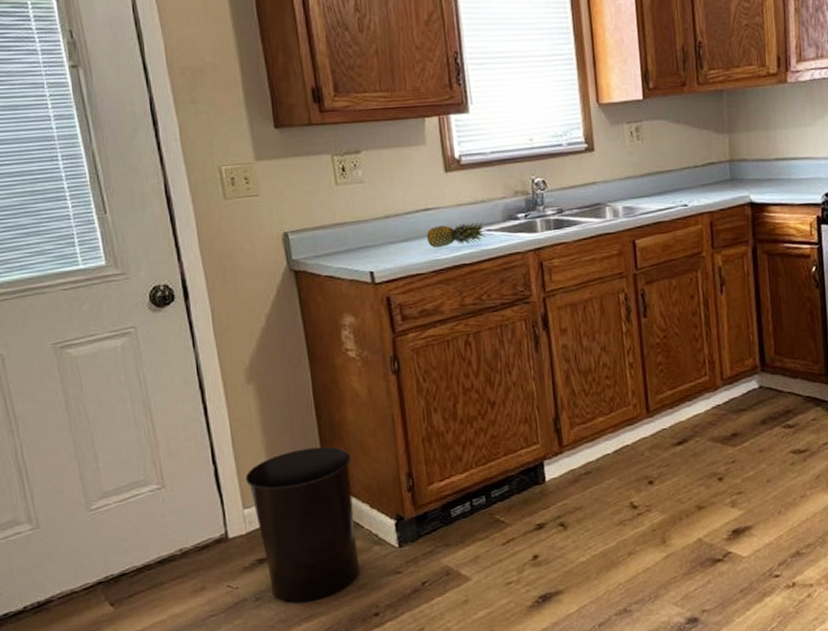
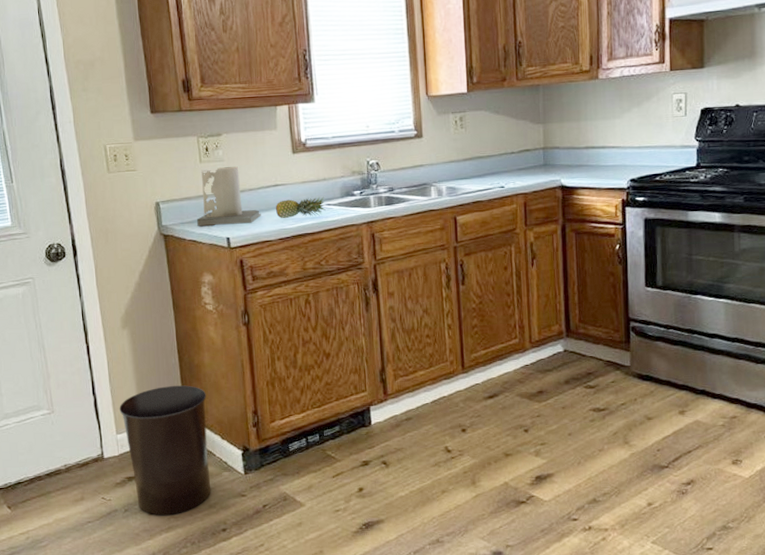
paper towel roll: none [334,188,410,259] -> present [197,166,261,226]

